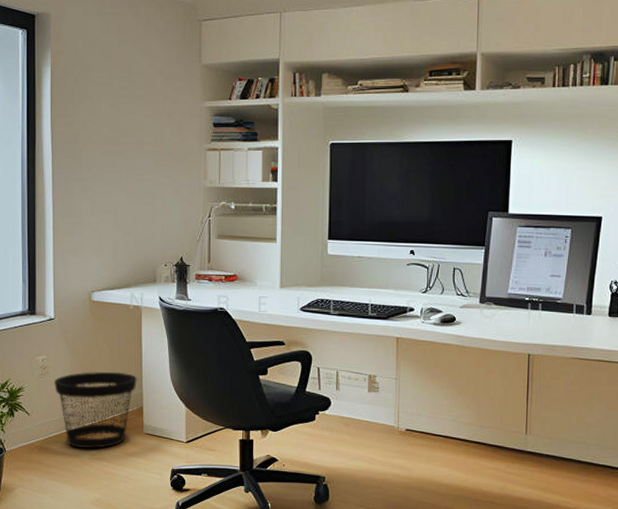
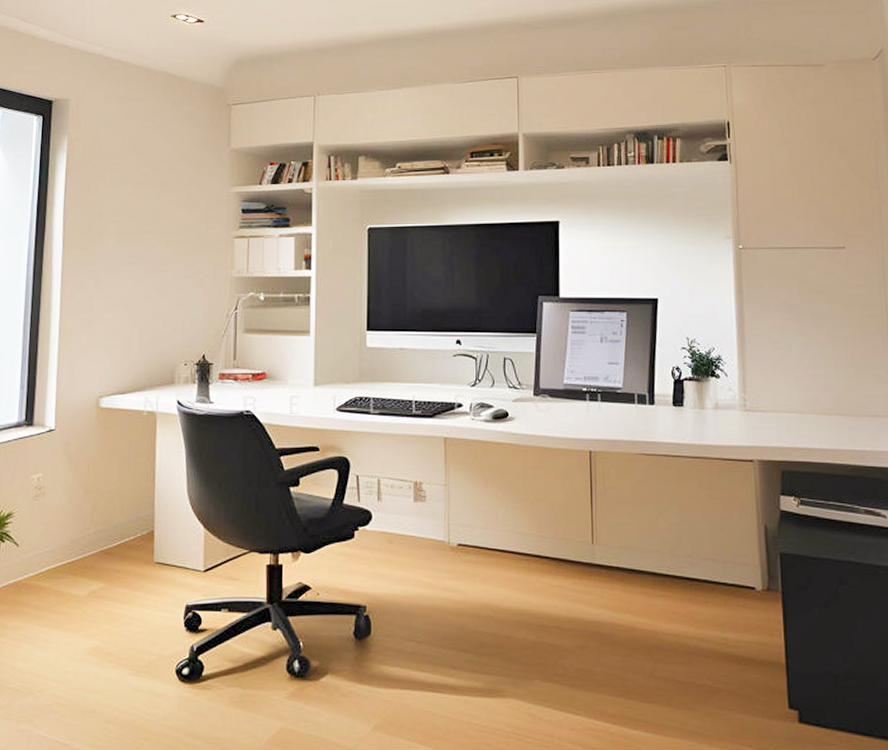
wastebasket: present [53,371,138,449] -> none [49,489,150,585]

